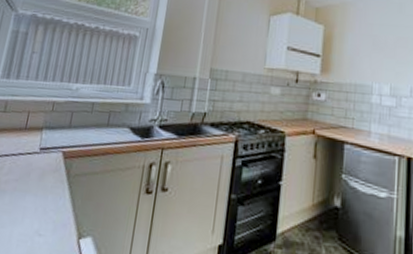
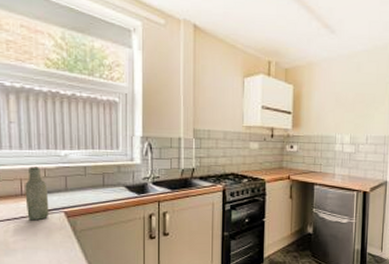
bottle: none [25,99,53,159] -> present [25,167,49,221]

